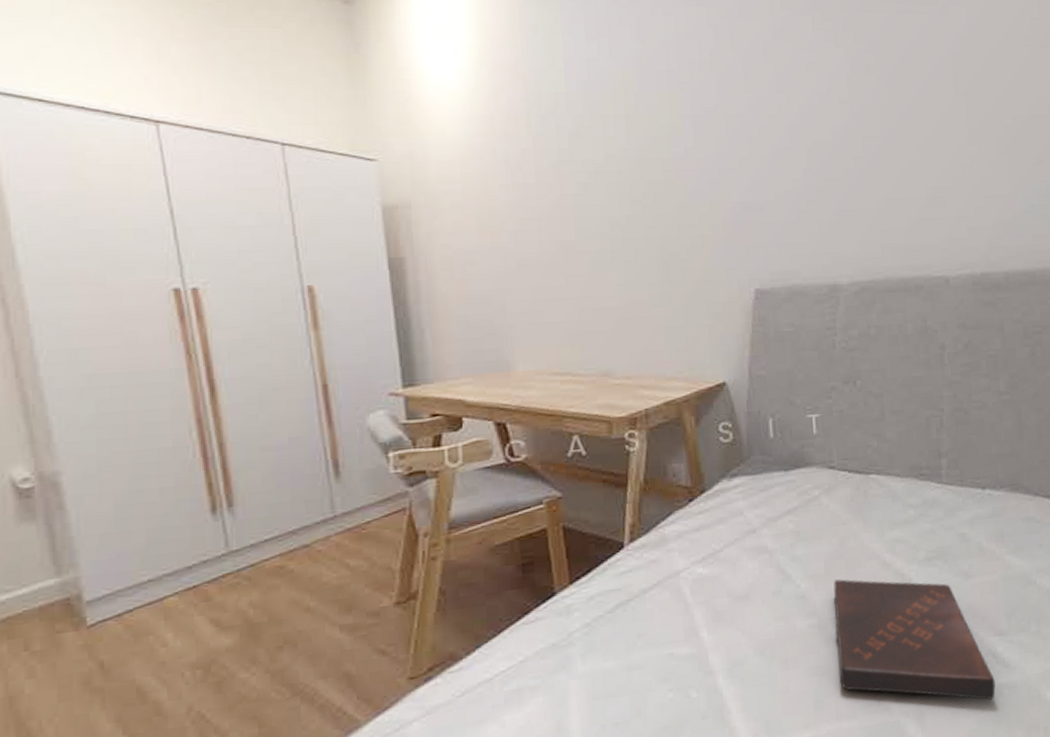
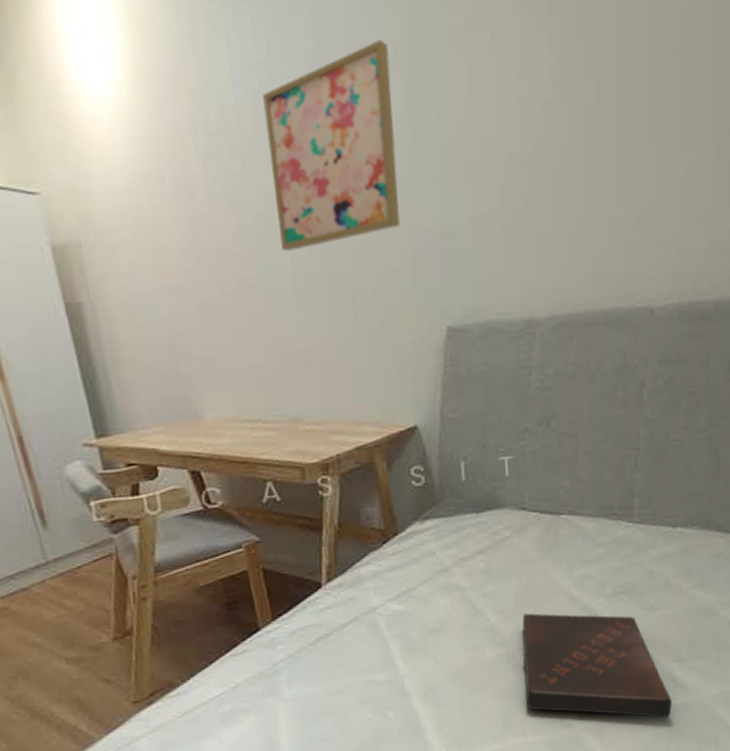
wall art: none [591,47,712,217] -> present [262,40,400,251]

